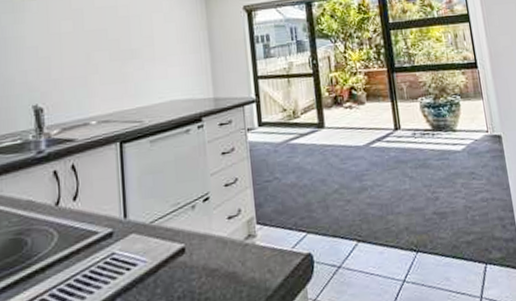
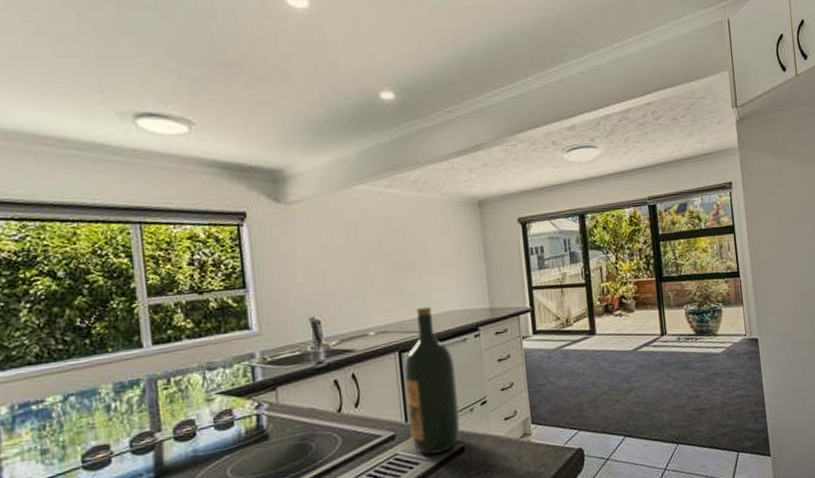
wine bottle: none [124,95,181,255] -> present [404,306,460,455]

